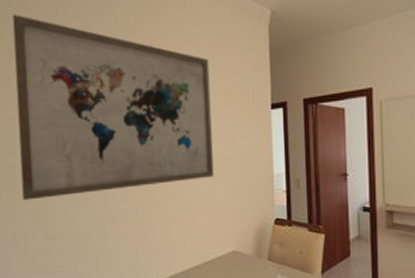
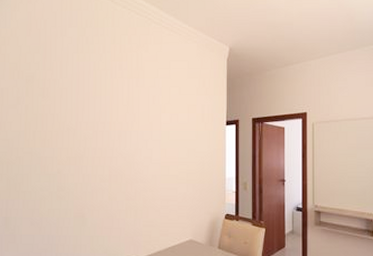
wall art: present [12,14,214,200] -> none [14,38,178,191]

